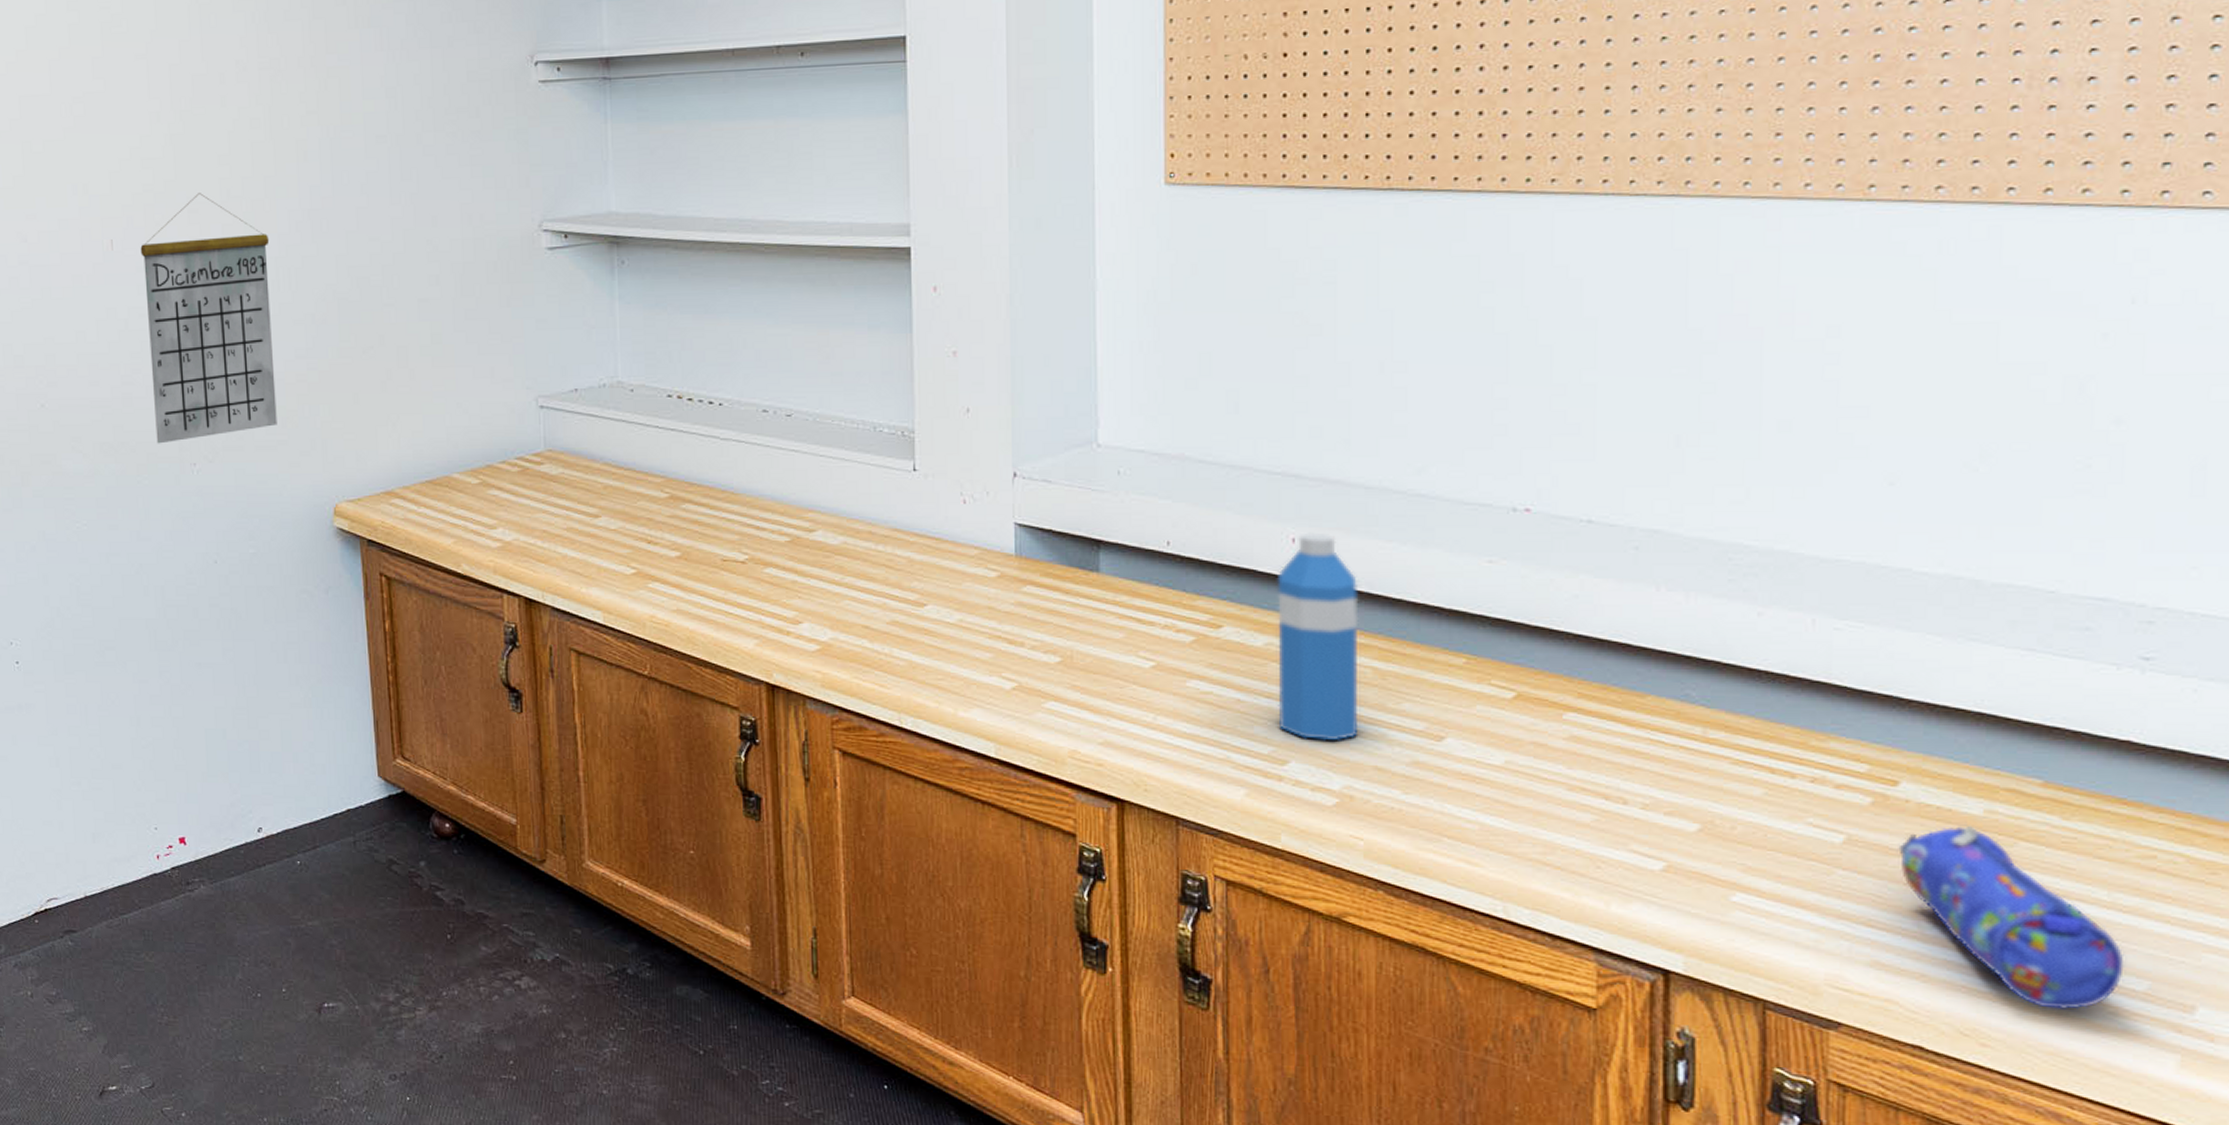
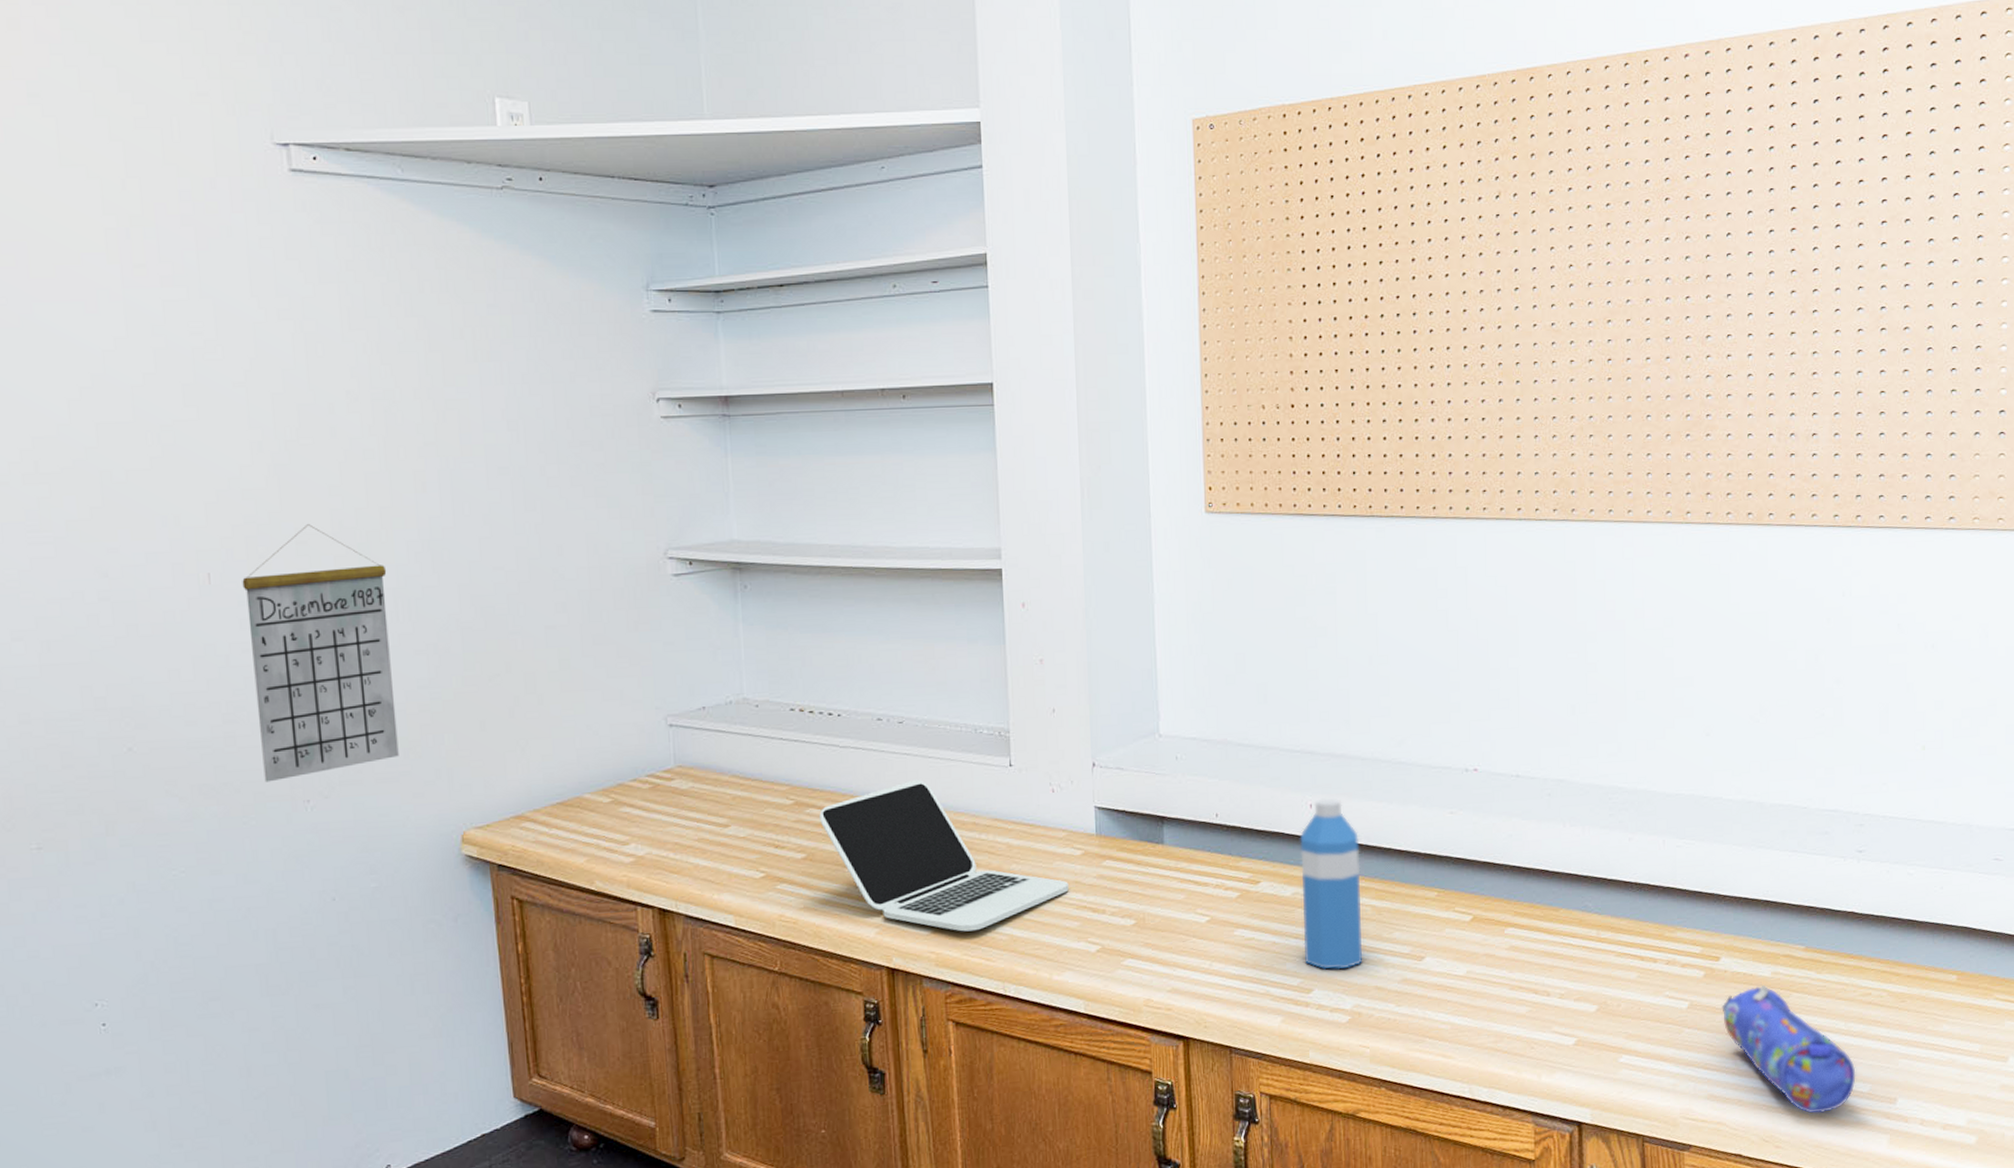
laptop: none [696,479,980,652] -> present [819,779,1069,932]

